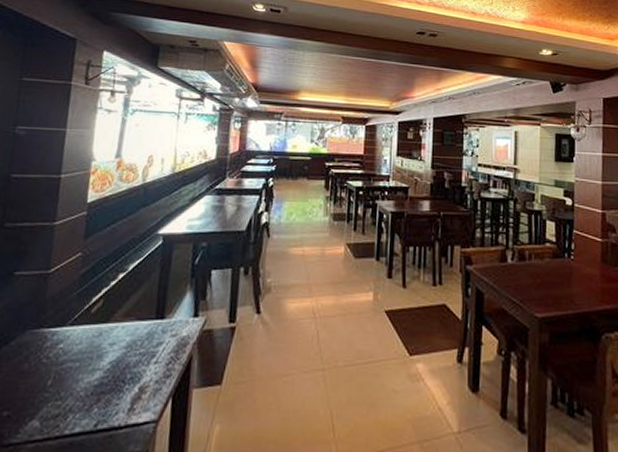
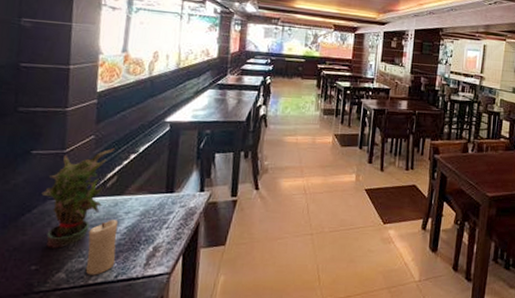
potted plant: none [21,266,102,389] -> present [41,147,115,248]
candle: none [62,353,102,424] -> present [85,220,119,275]

